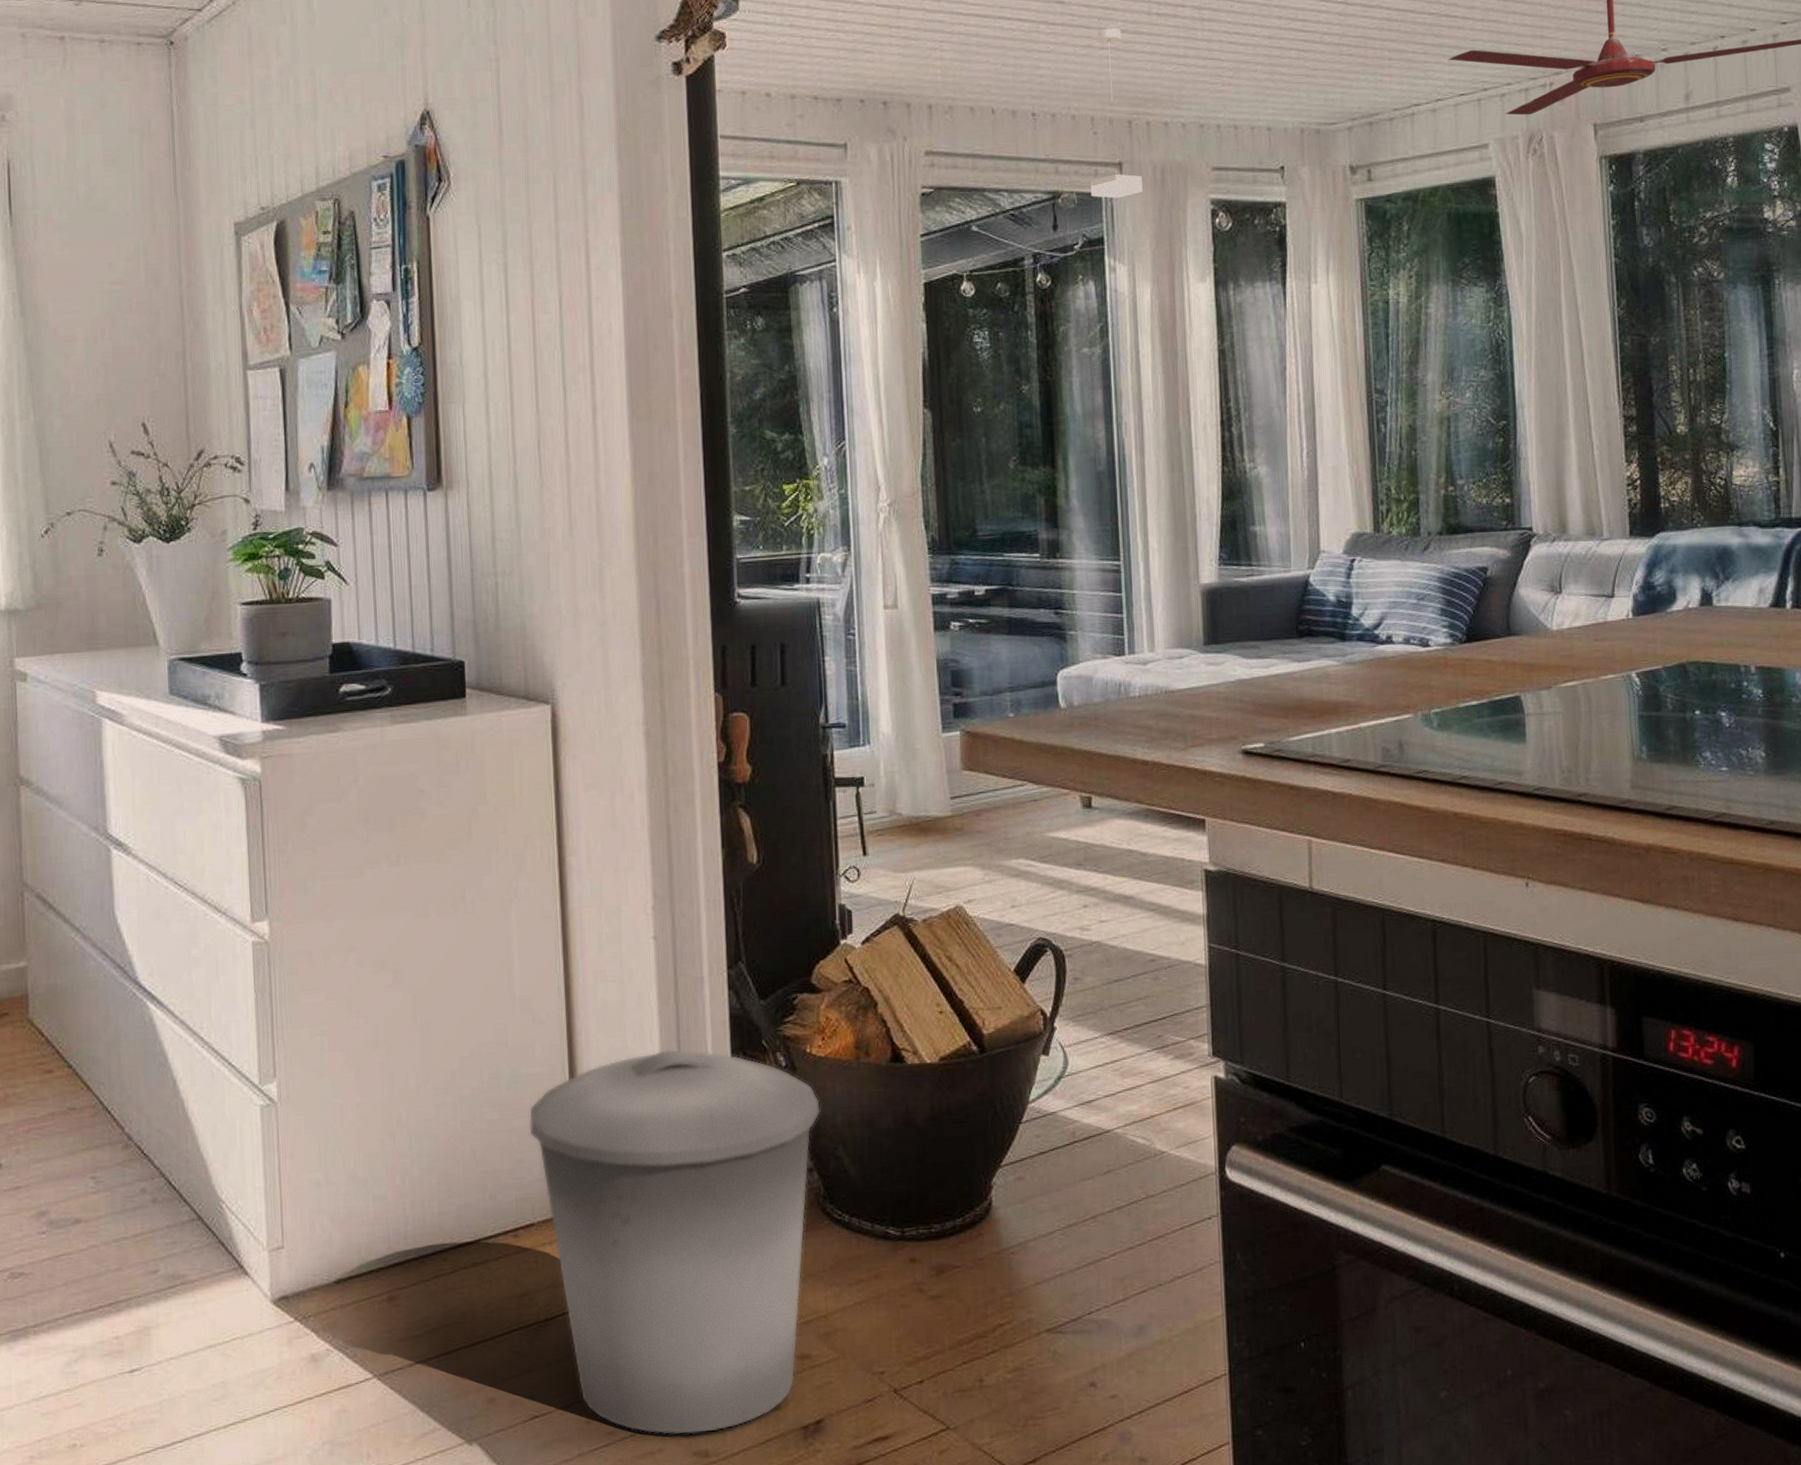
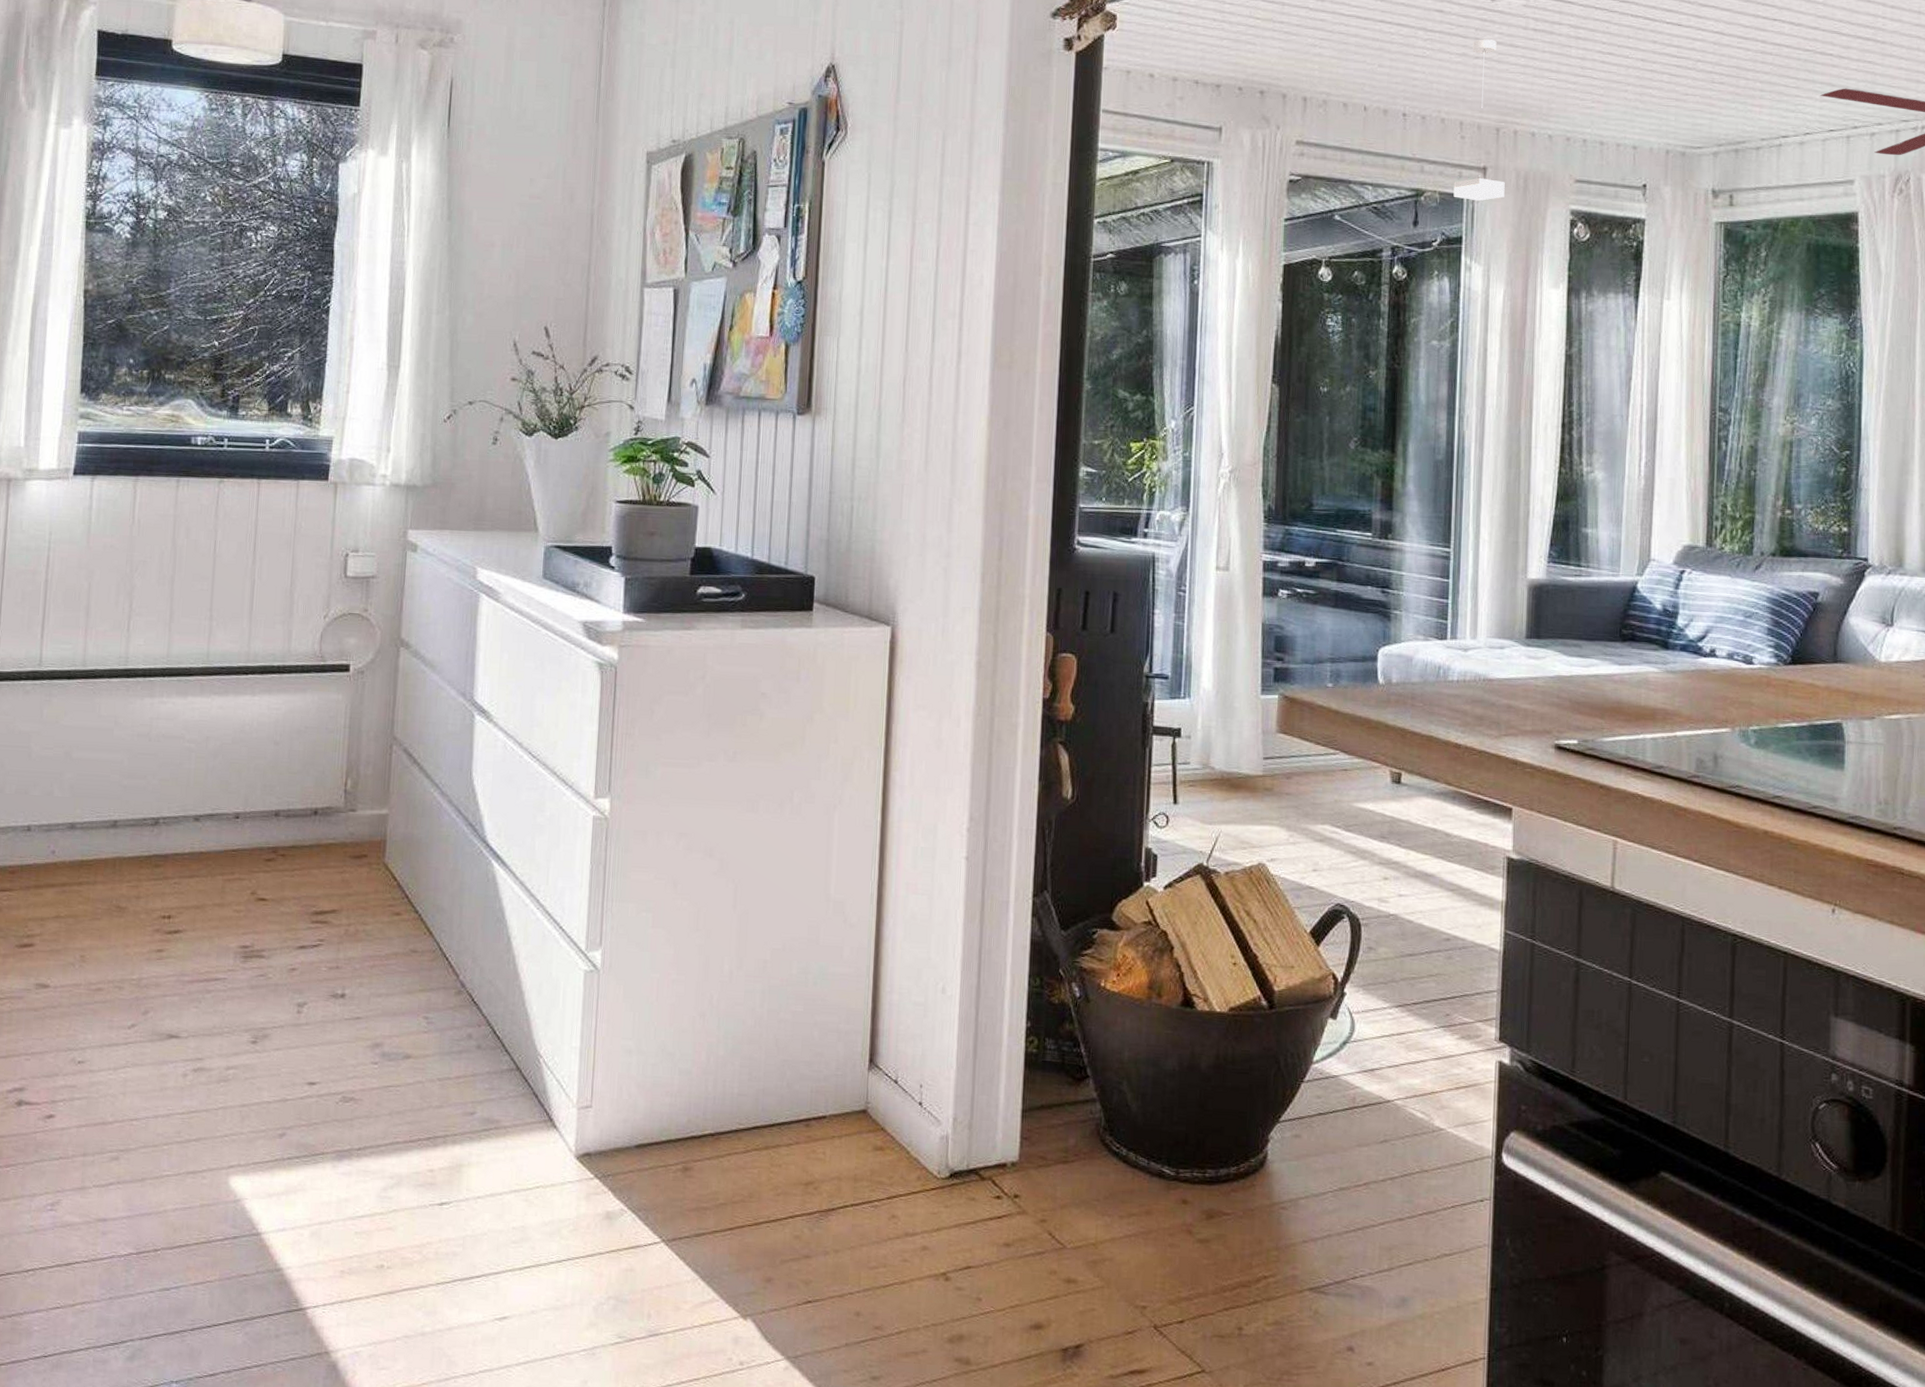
trash can: present [528,1048,821,1435] -> none [830,966,1110,1341]

